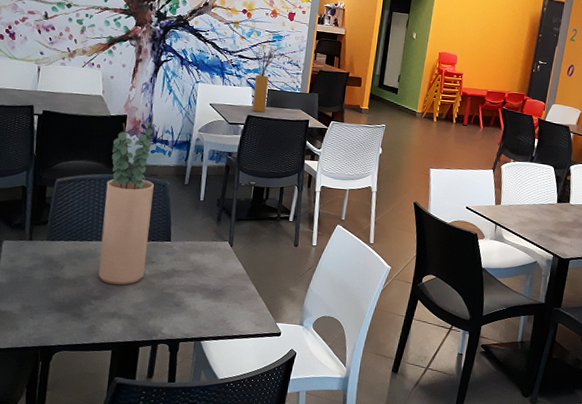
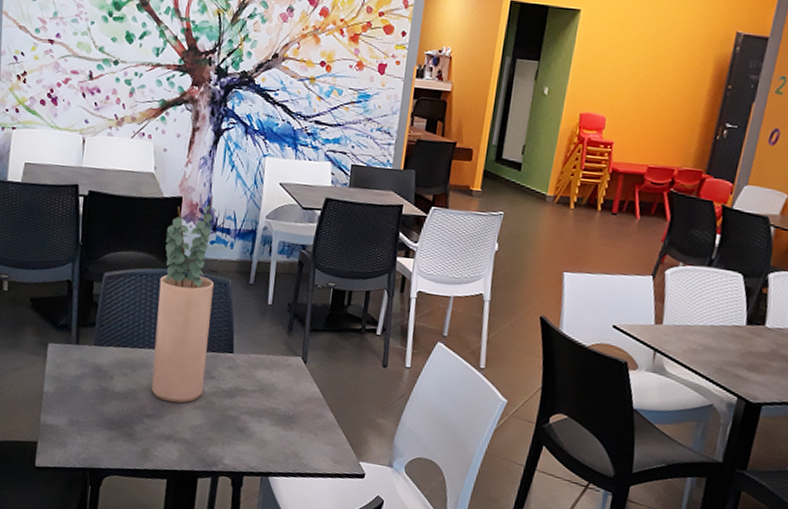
vase: present [252,45,278,113] -> none [331,107,365,195]

